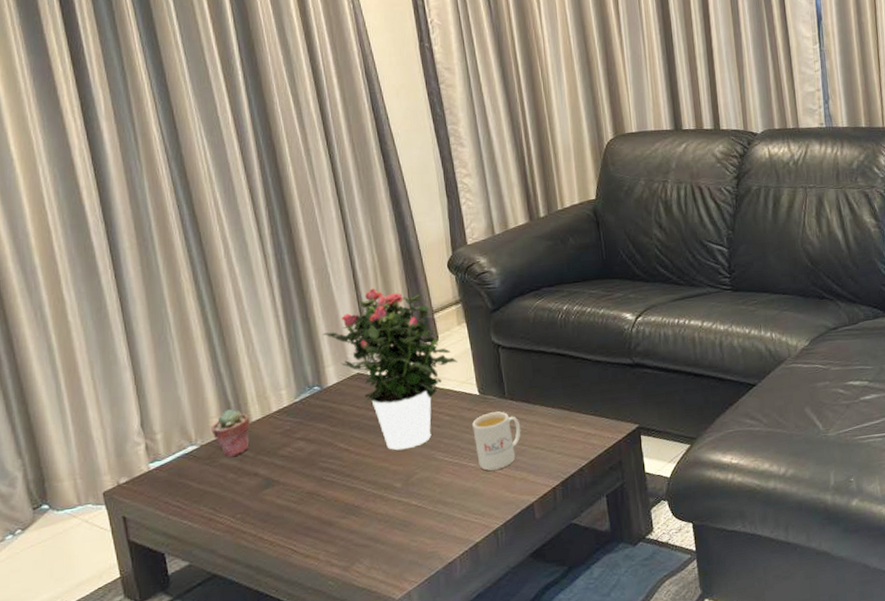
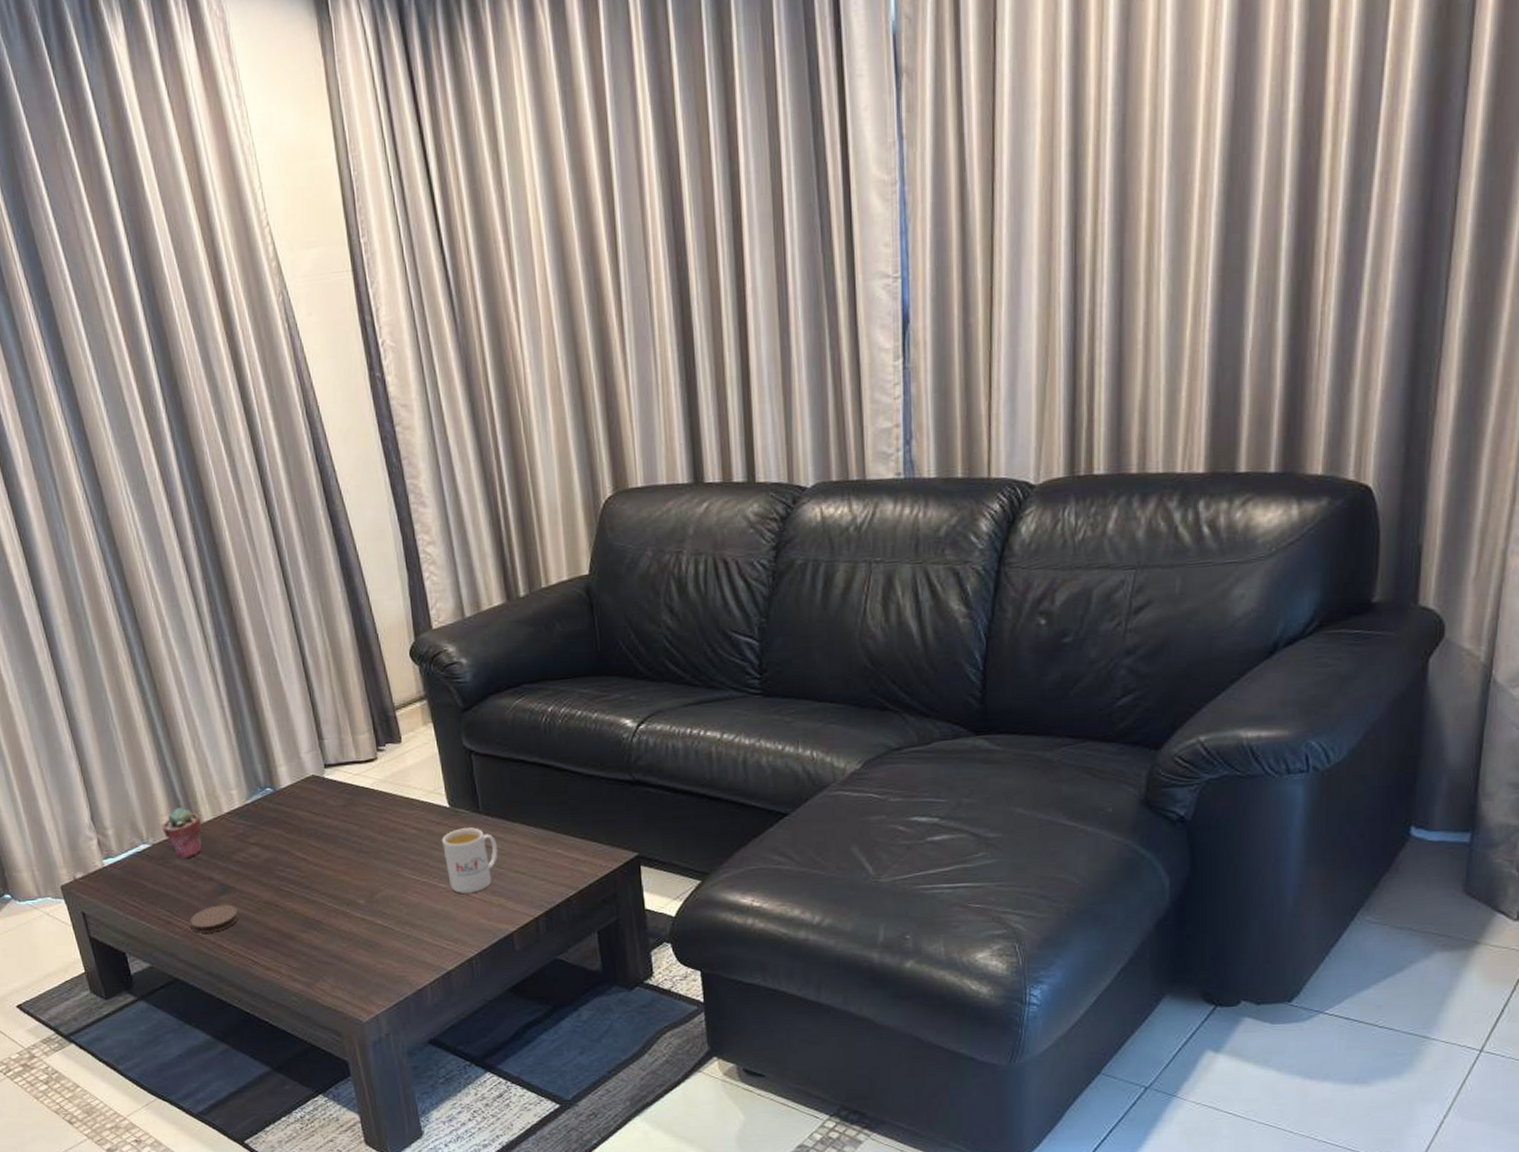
coaster: none [232,497,281,528] -> present [190,904,239,933]
potted flower: present [322,288,457,451] -> none [272,678,424,864]

